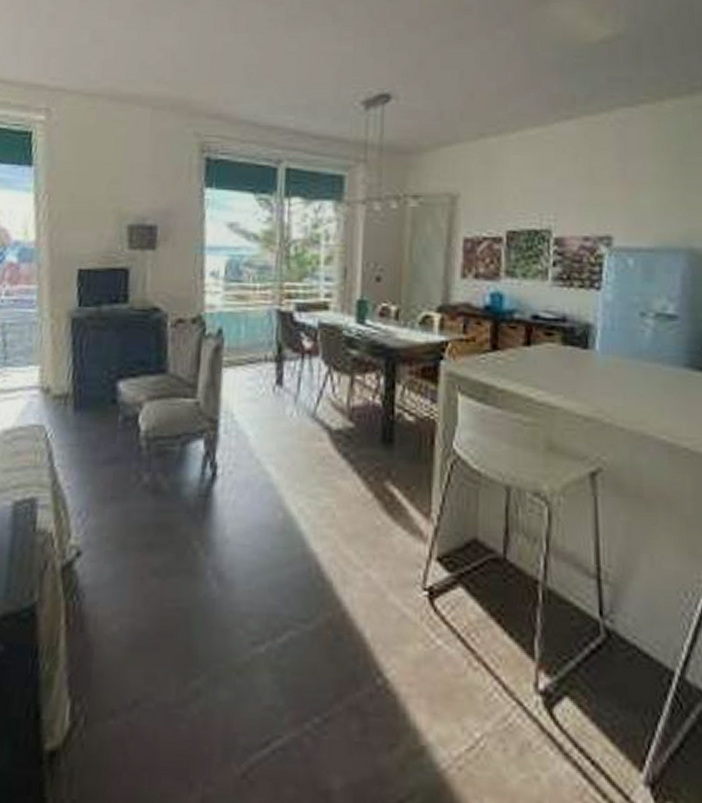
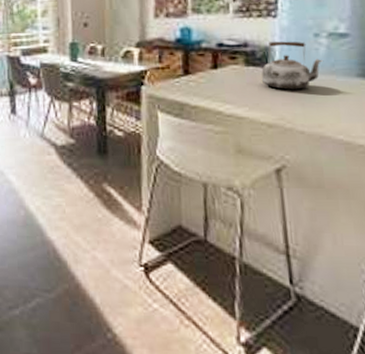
kettle: none [579,316,650,377] -> present [261,40,324,90]

